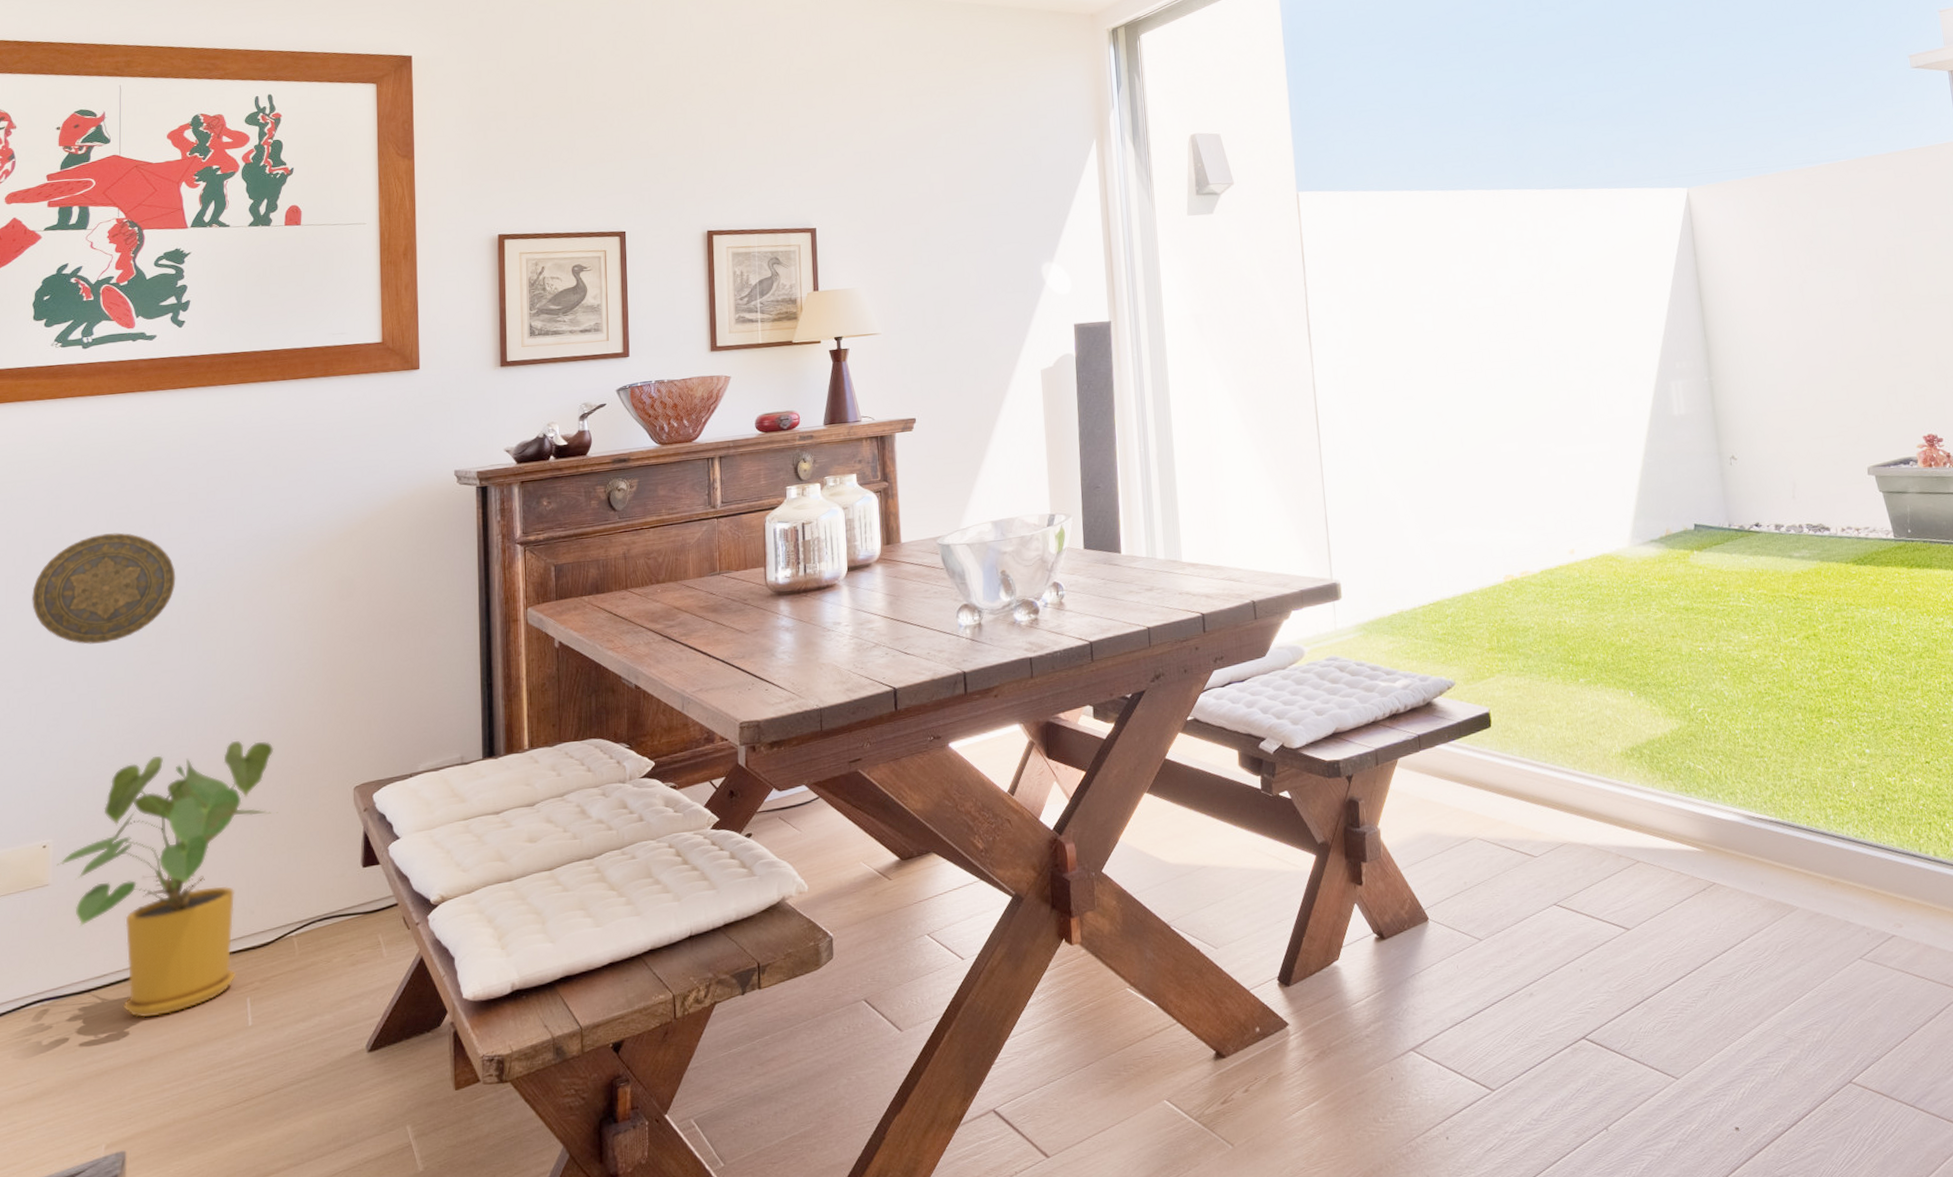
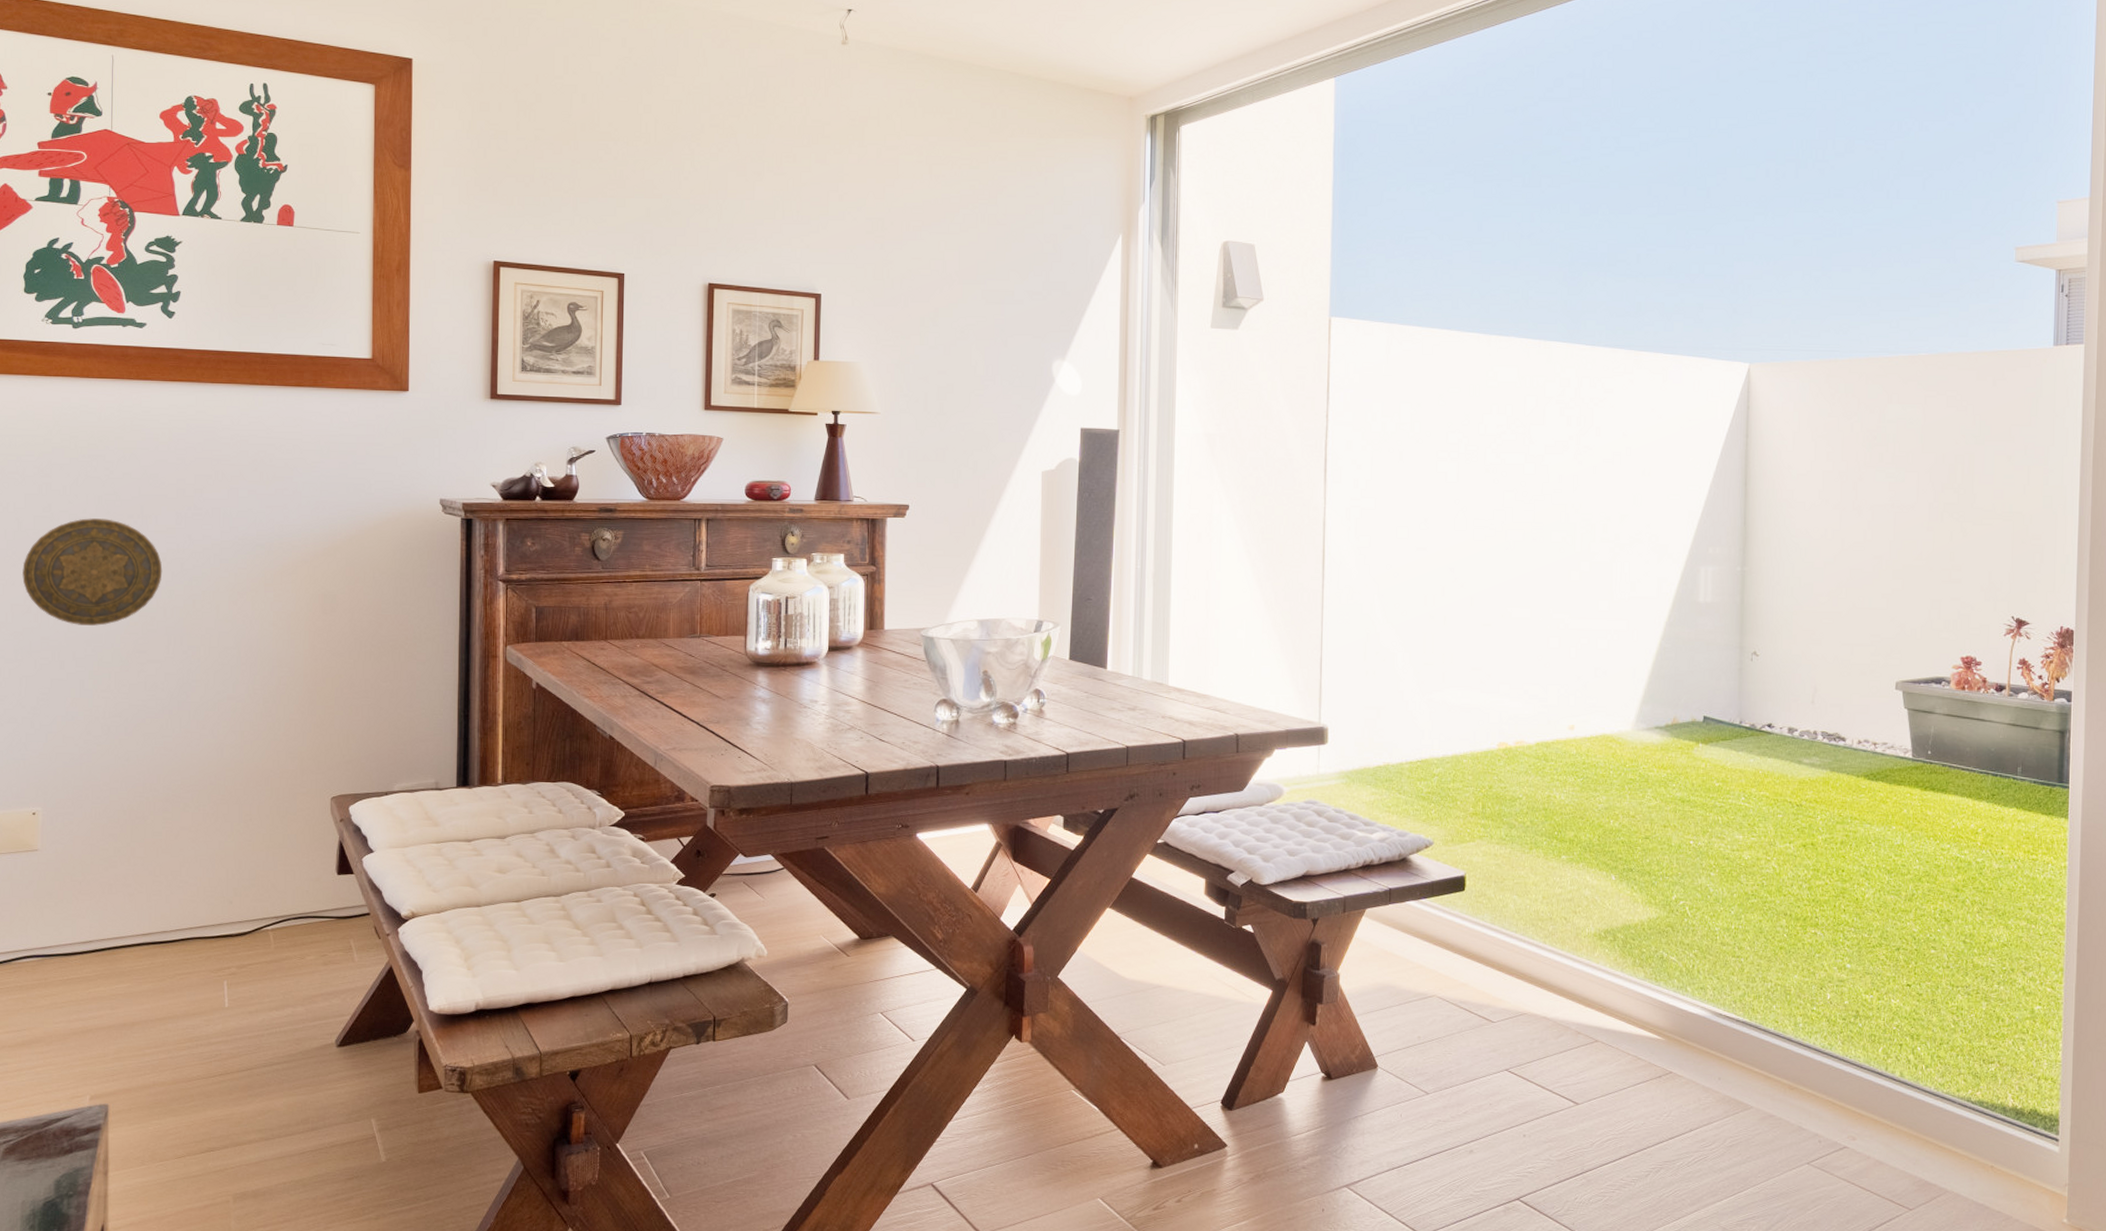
house plant: present [57,740,278,1018] -> none [45,737,257,987]

